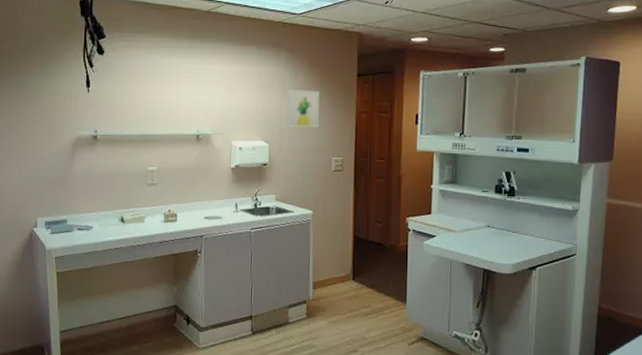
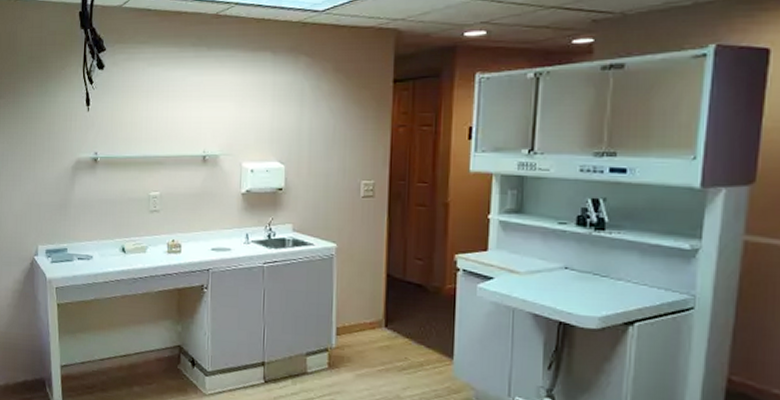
wall art: present [287,89,320,128] -> none [307,101,346,146]

